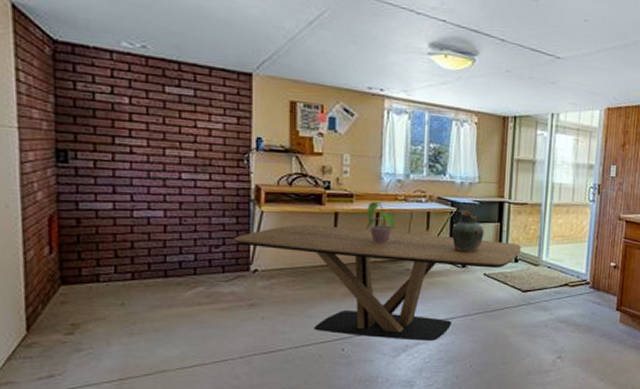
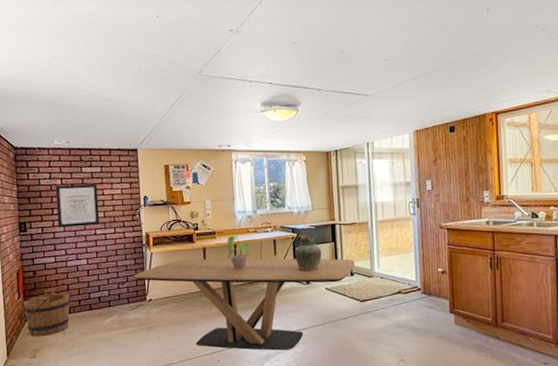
bucket: none [58,245,135,308] -> present [23,289,71,337]
wall art: none [119,105,188,167] -> present [55,183,100,228]

